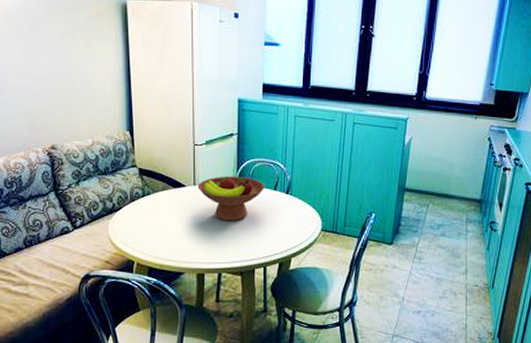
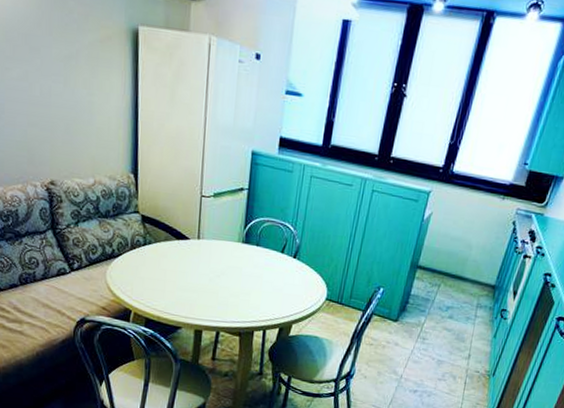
fruit bowl: present [197,176,264,220] -> none [201,232,272,280]

